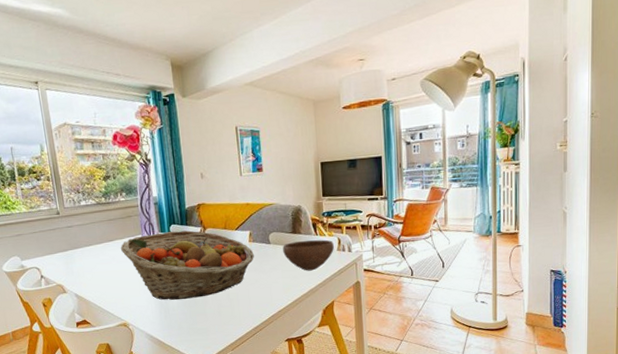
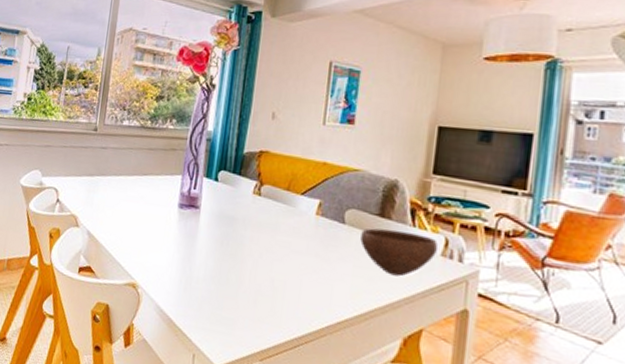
fruit basket: present [120,230,254,300] -> none [153,176,319,275]

